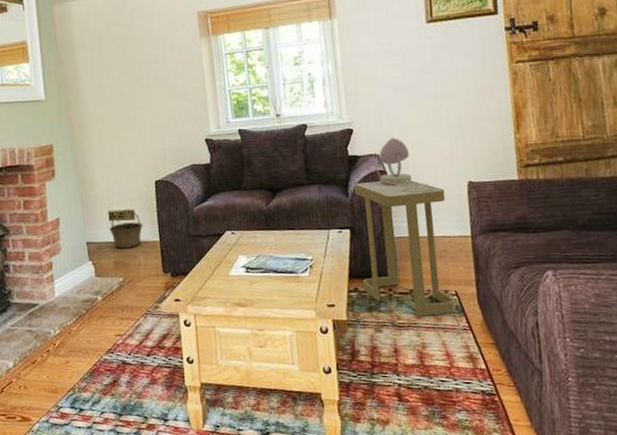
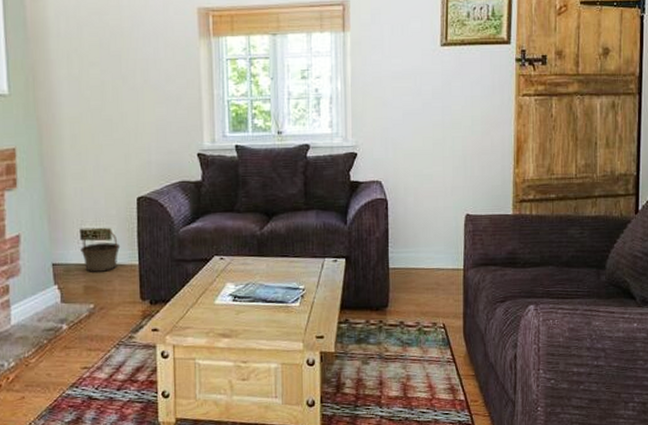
side table: present [354,180,455,317] -> none [353,209,442,349]
table lamp: present [375,137,435,193] -> none [376,164,434,223]

